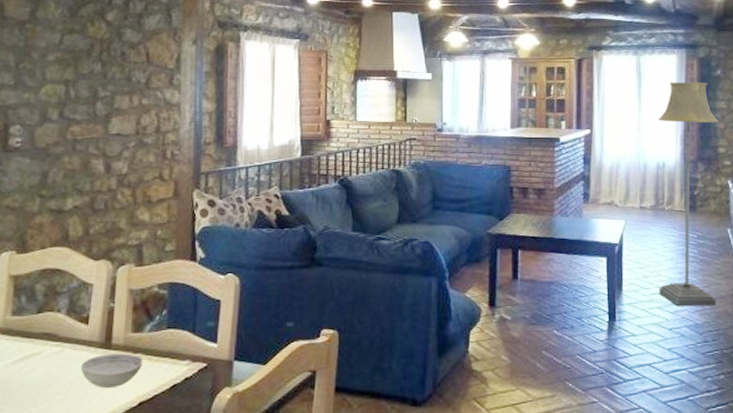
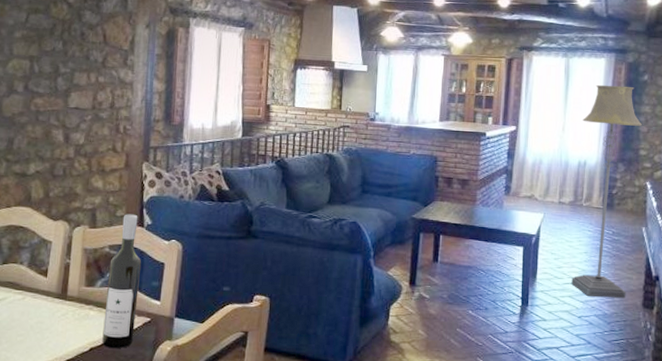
bowl: present [81,353,144,389] -> none [40,304,95,334]
bottle: none [152,248,194,401] -> present [102,214,141,349]

